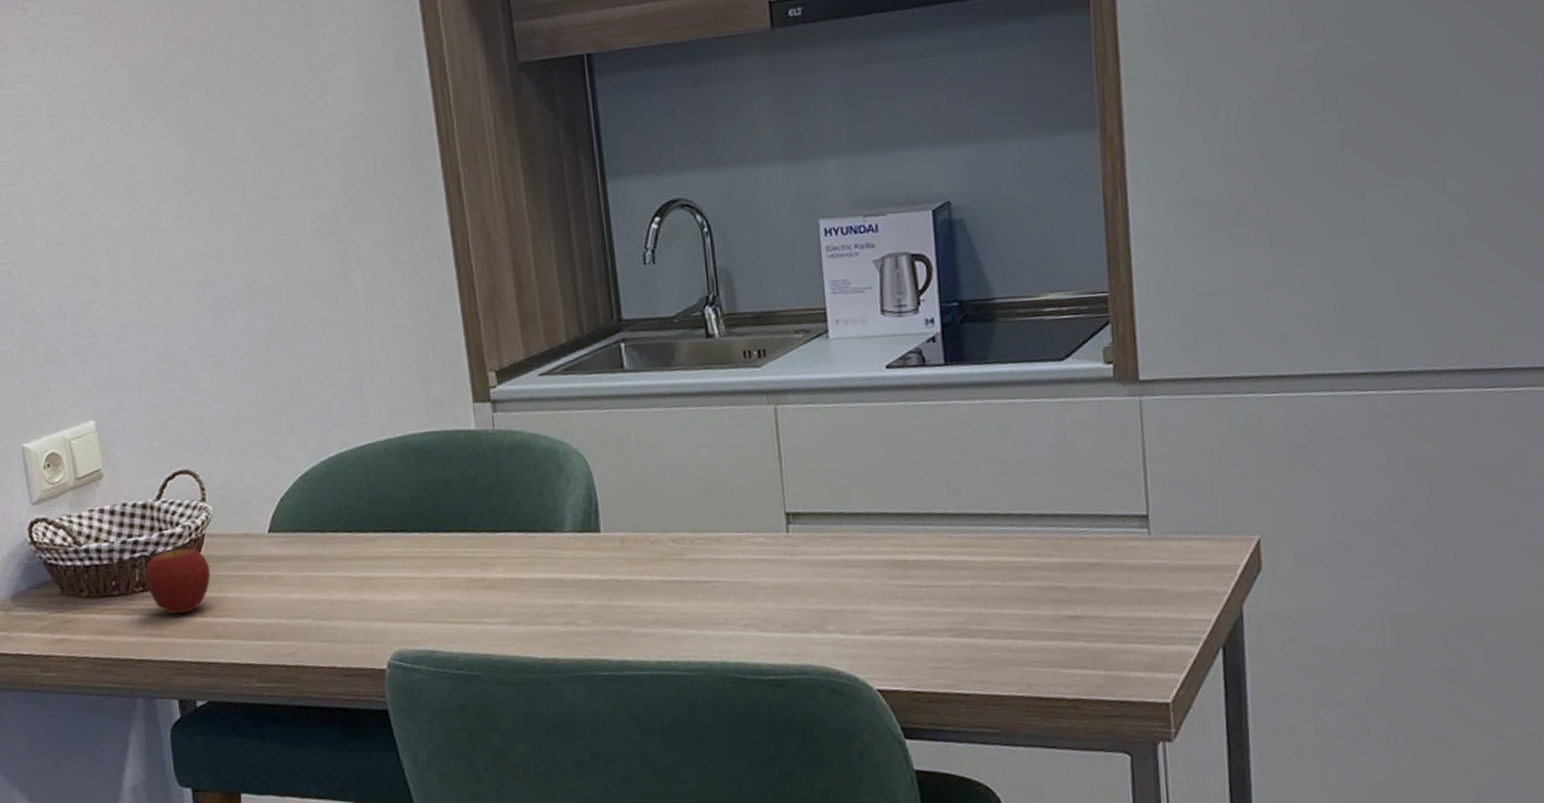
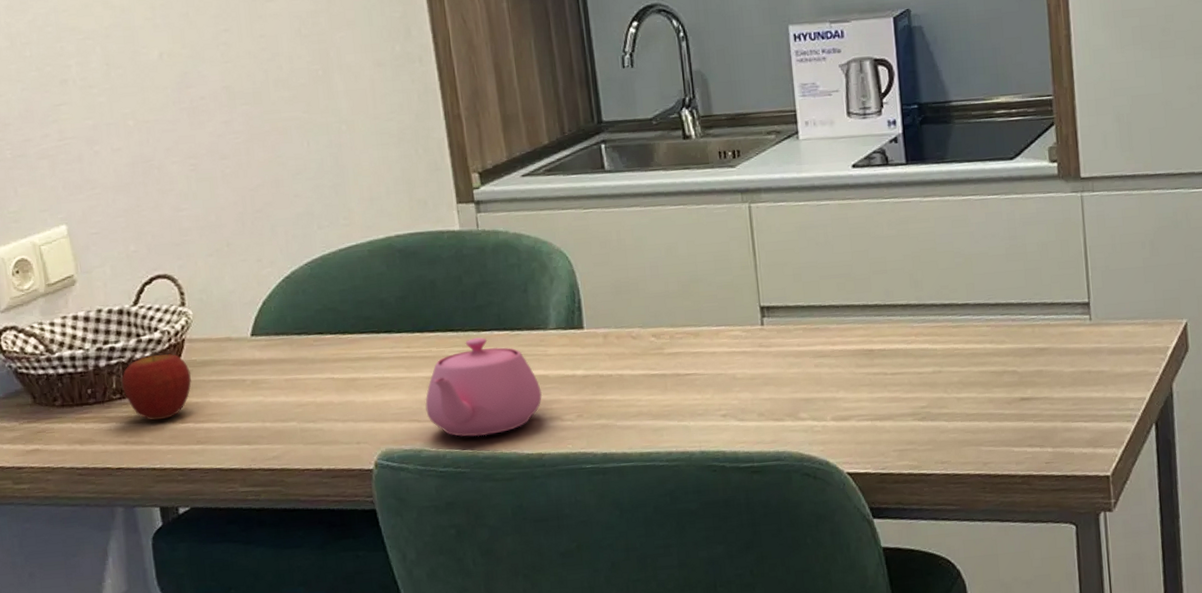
teapot: none [438,539,558,640] -> present [425,337,543,437]

